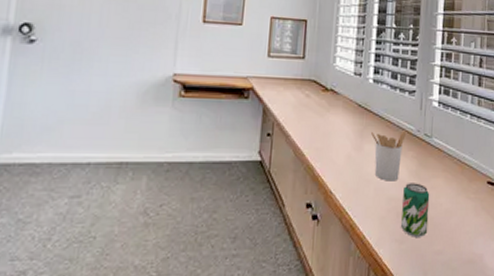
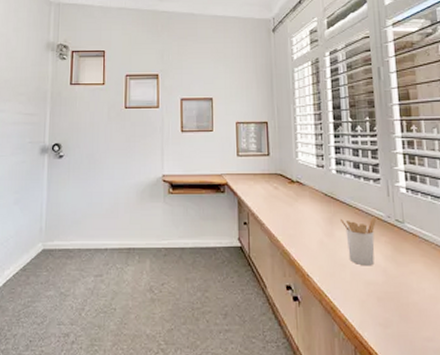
beverage can: present [401,183,430,237] -> none [381,268,413,322]

